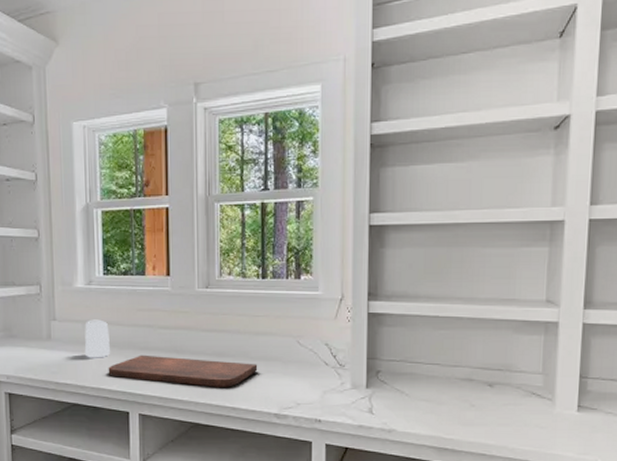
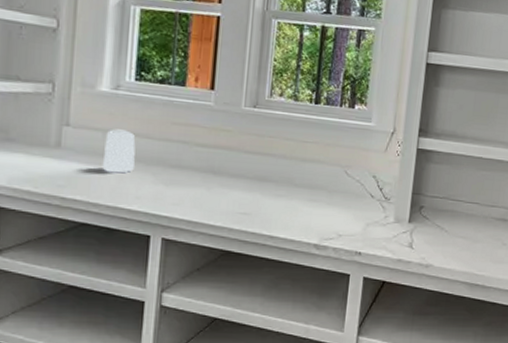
cutting board: present [108,355,258,387] -> none [129,173,302,214]

